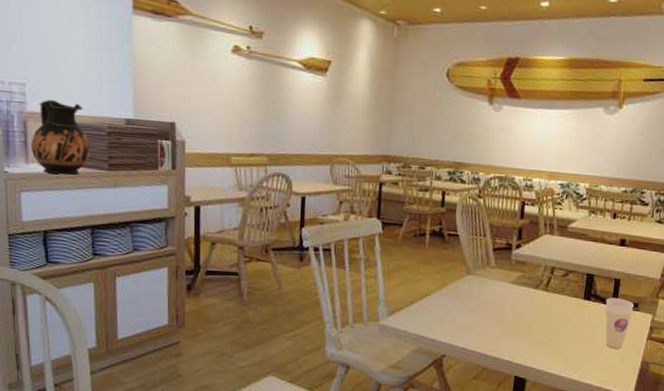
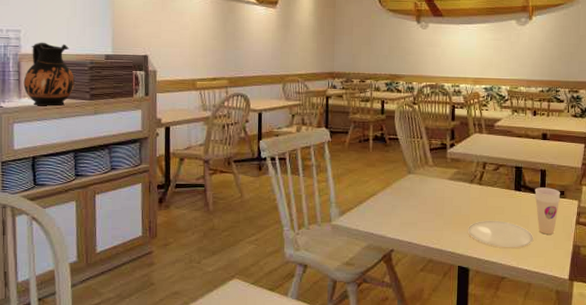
plate: none [527,329,600,362] -> present [467,220,534,249]

